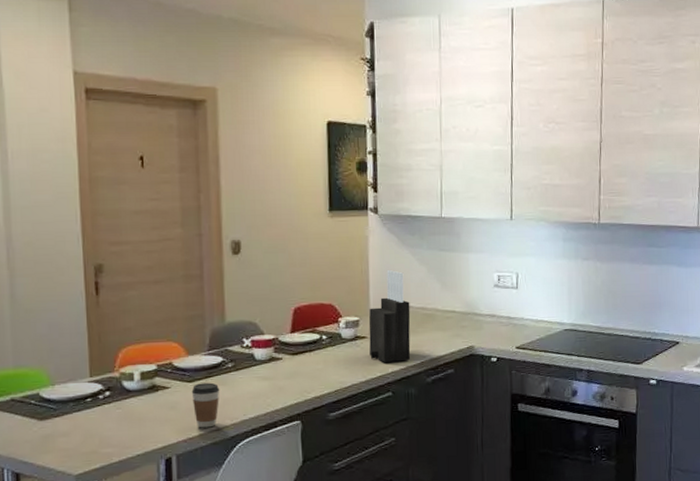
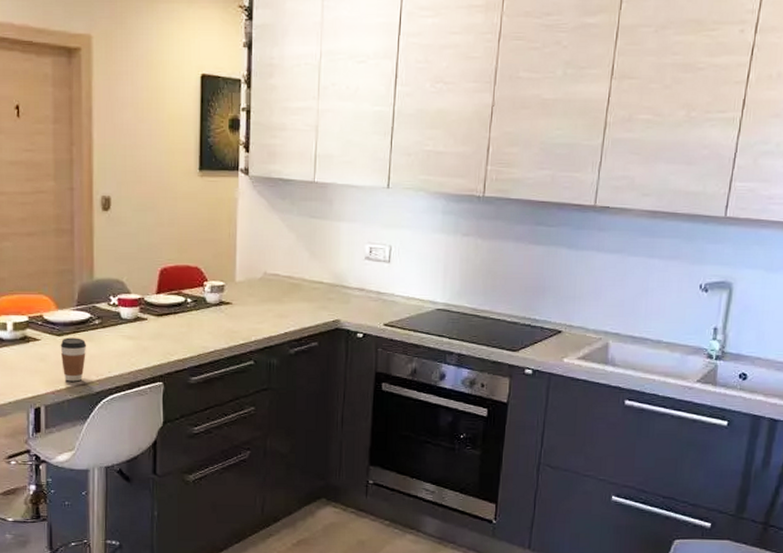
knife block: present [368,270,411,362] -> none [233,235,277,330]

